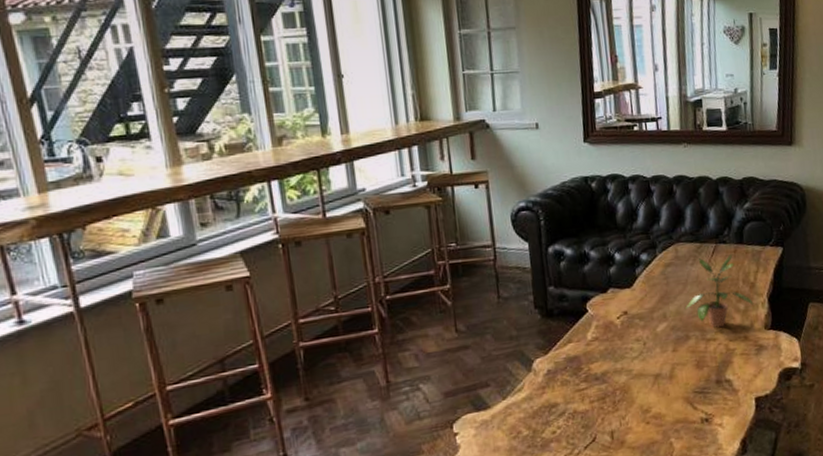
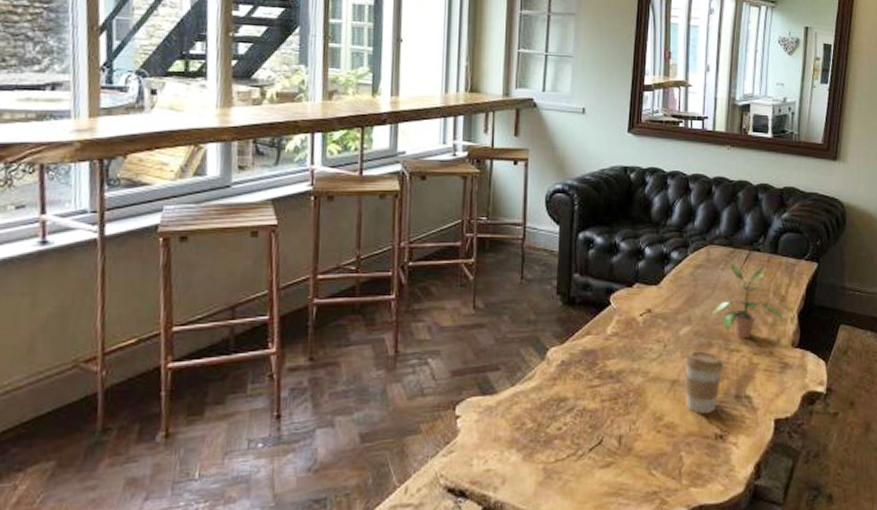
coffee cup: none [665,344,703,402] -> present [685,351,724,414]

